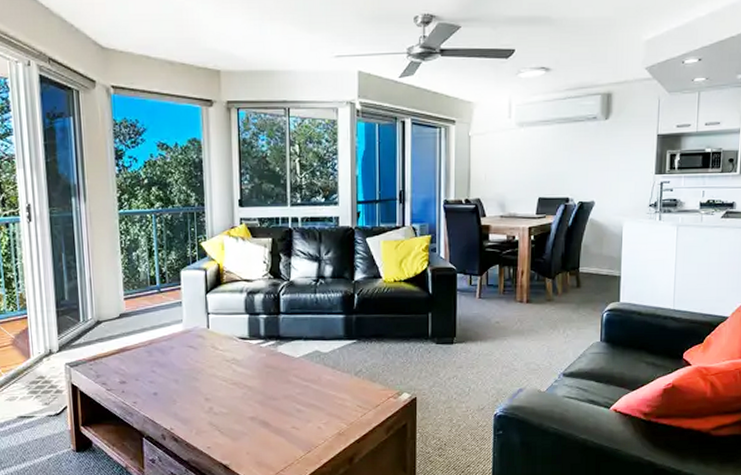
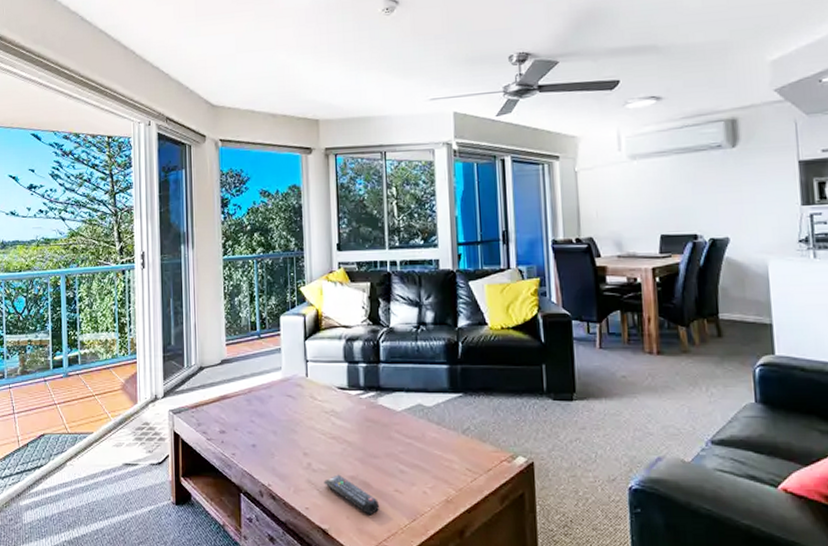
remote control: none [224,416,277,450] -> present [323,474,379,516]

